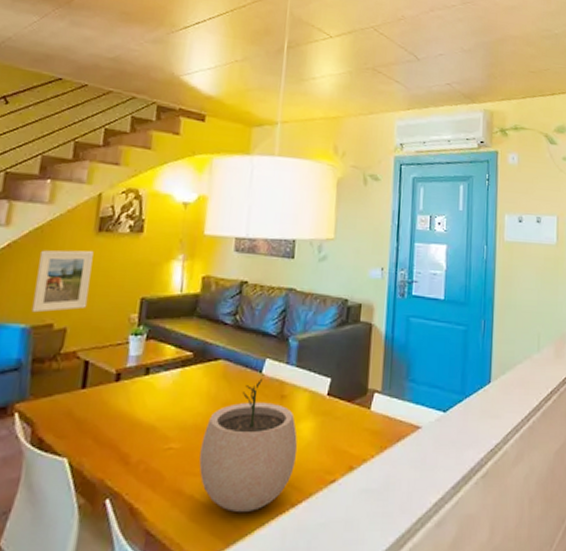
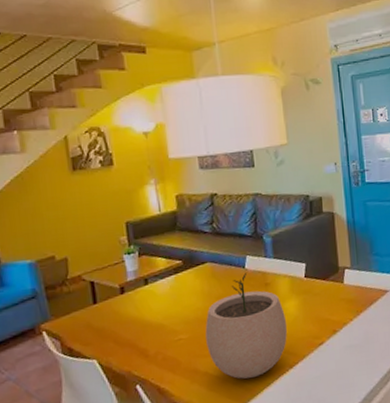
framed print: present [31,250,94,313] -> none [27,189,80,249]

